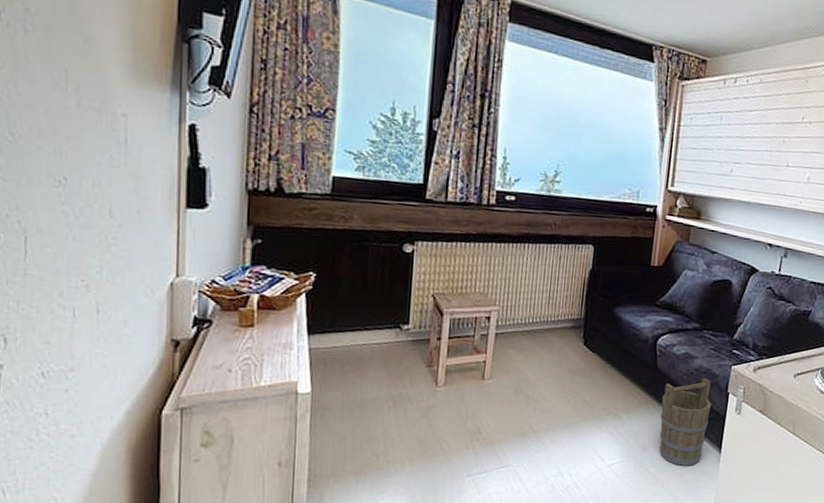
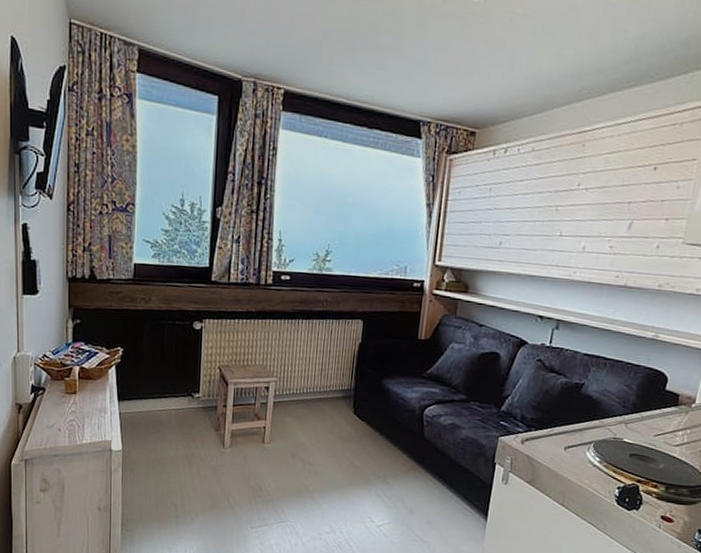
bucket: present [659,377,712,466] -> none [425,447,478,531]

